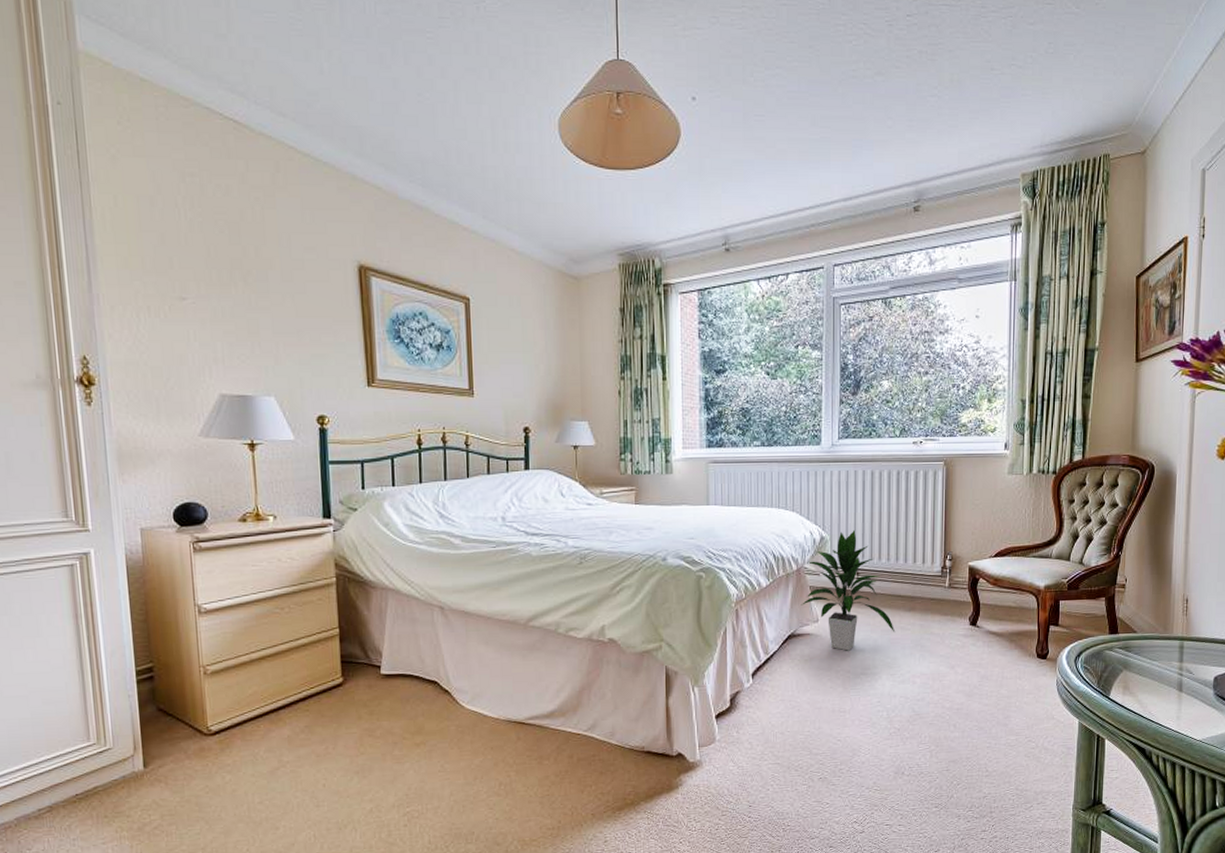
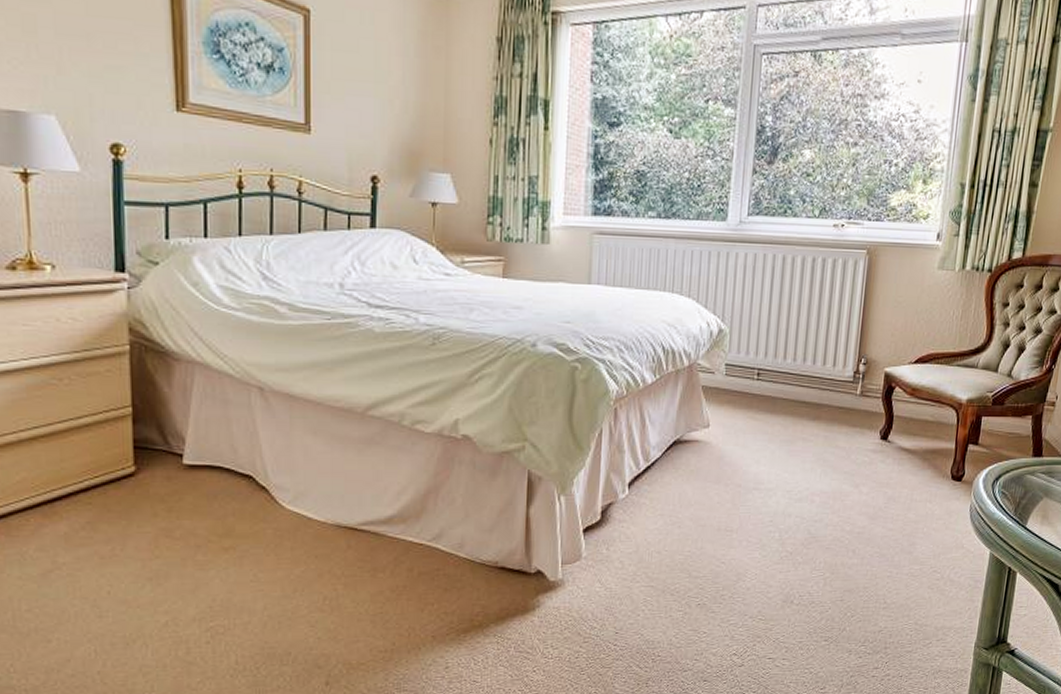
indoor plant: present [801,530,896,651] -> none [690,323,796,462]

